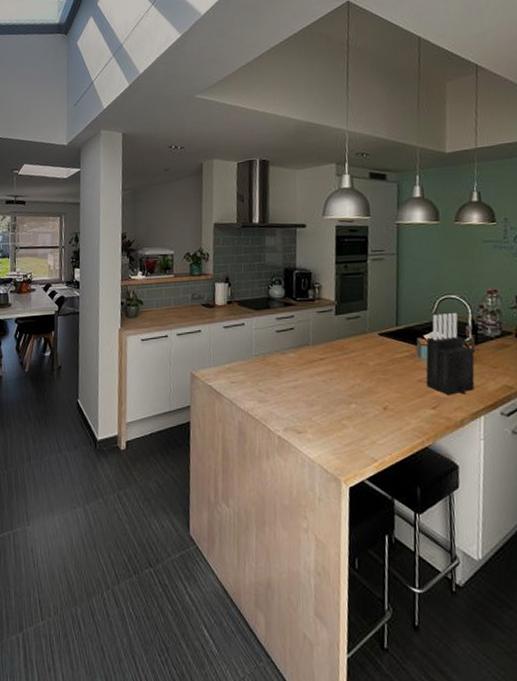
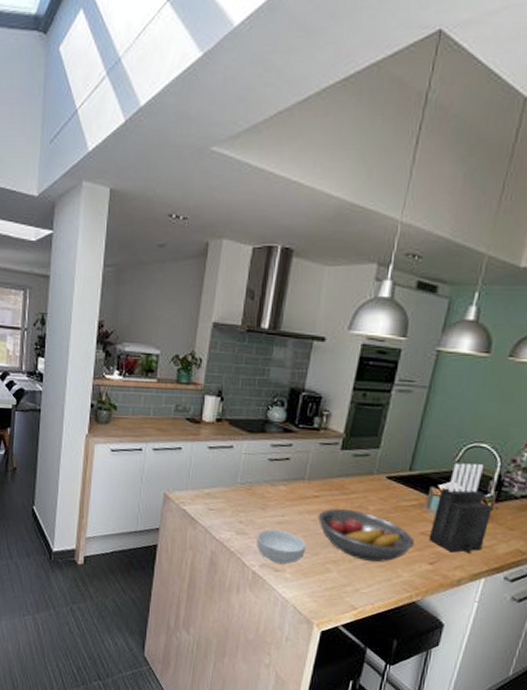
cereal bowl: none [277,393,322,426] -> present [256,529,306,565]
fruit bowl: none [326,367,416,414] -> present [317,508,415,563]

